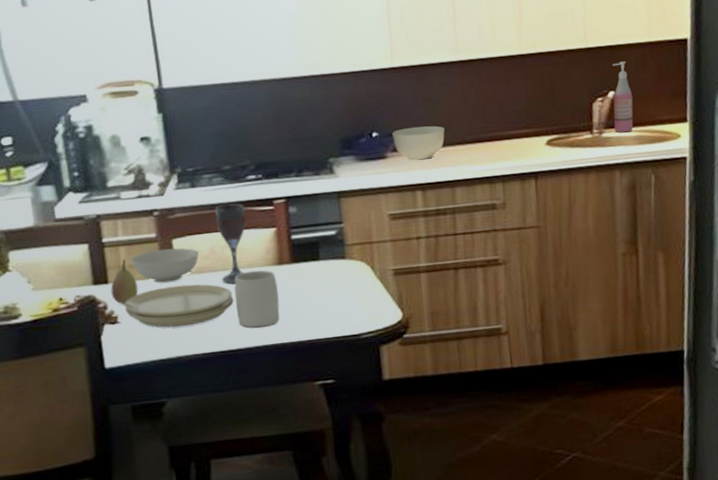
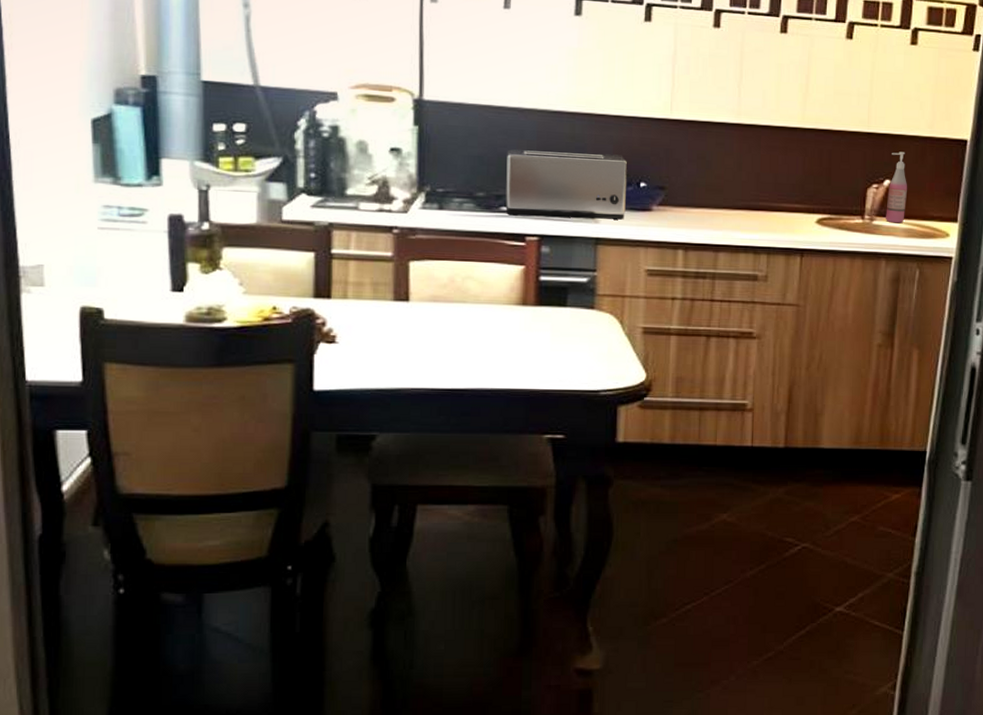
fruit: present [110,258,138,304] -> none [333,274,364,323]
plate: present [124,284,234,328] -> none [345,310,468,356]
bowl: present [130,248,199,283] -> none [359,269,437,307]
cup: present [215,203,246,283] -> none [458,232,494,317]
mug: present [234,270,280,328] -> none [469,307,517,369]
toaster: none [244,109,363,183] -> present [504,148,631,220]
bowl: present [391,126,445,161] -> none [660,183,715,219]

